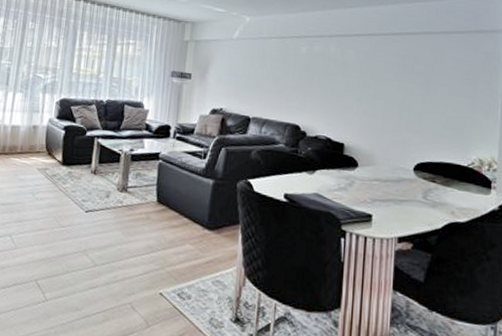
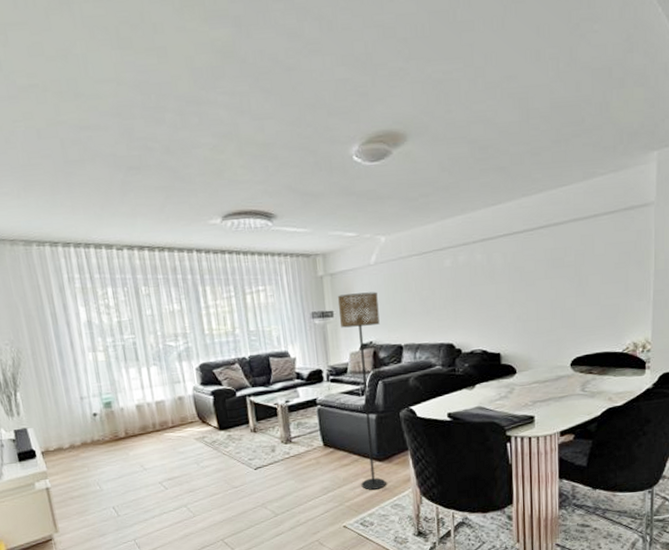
floor lamp: none [186,60,235,260] -> present [338,292,386,490]

